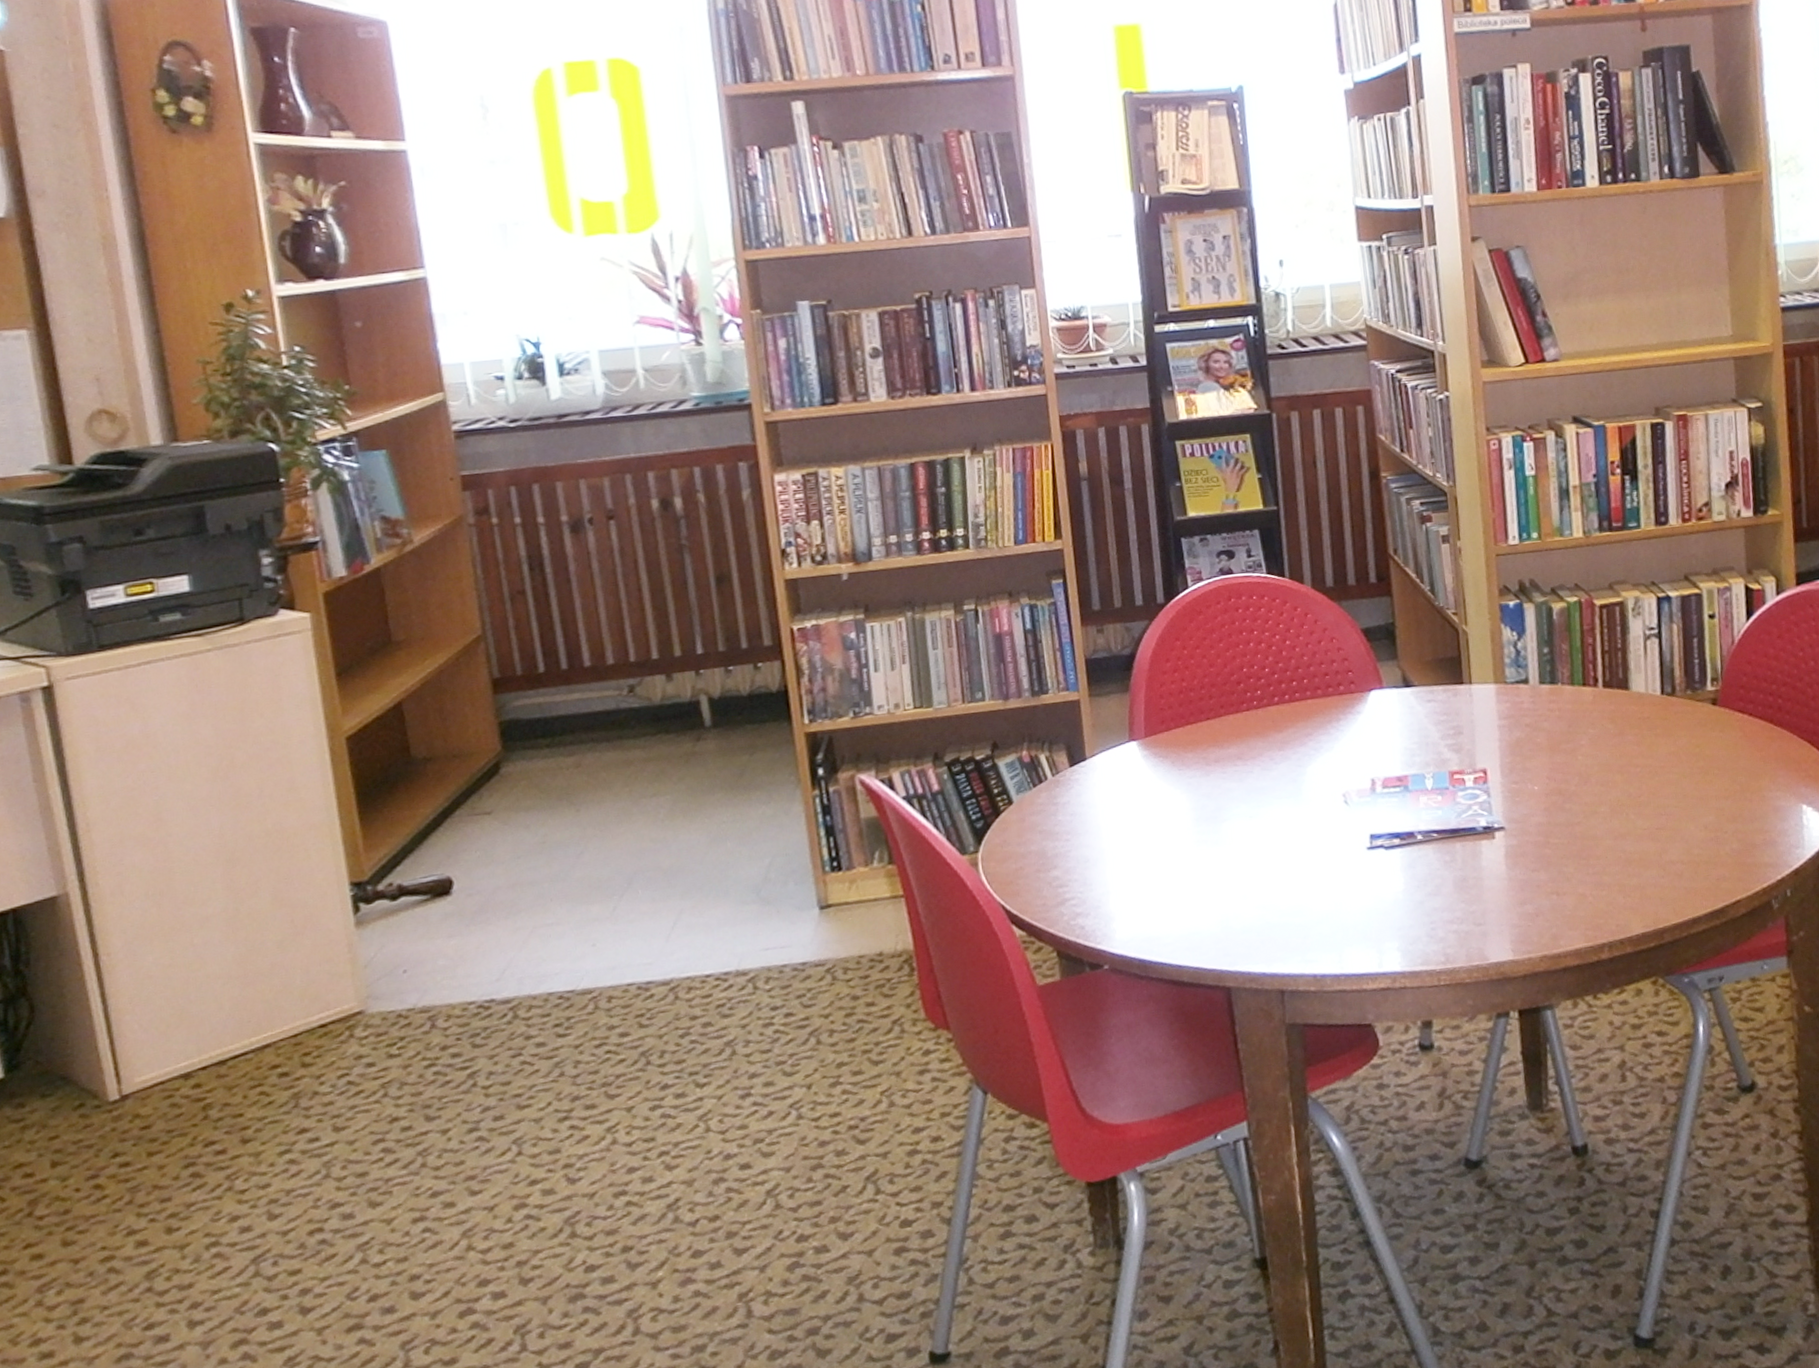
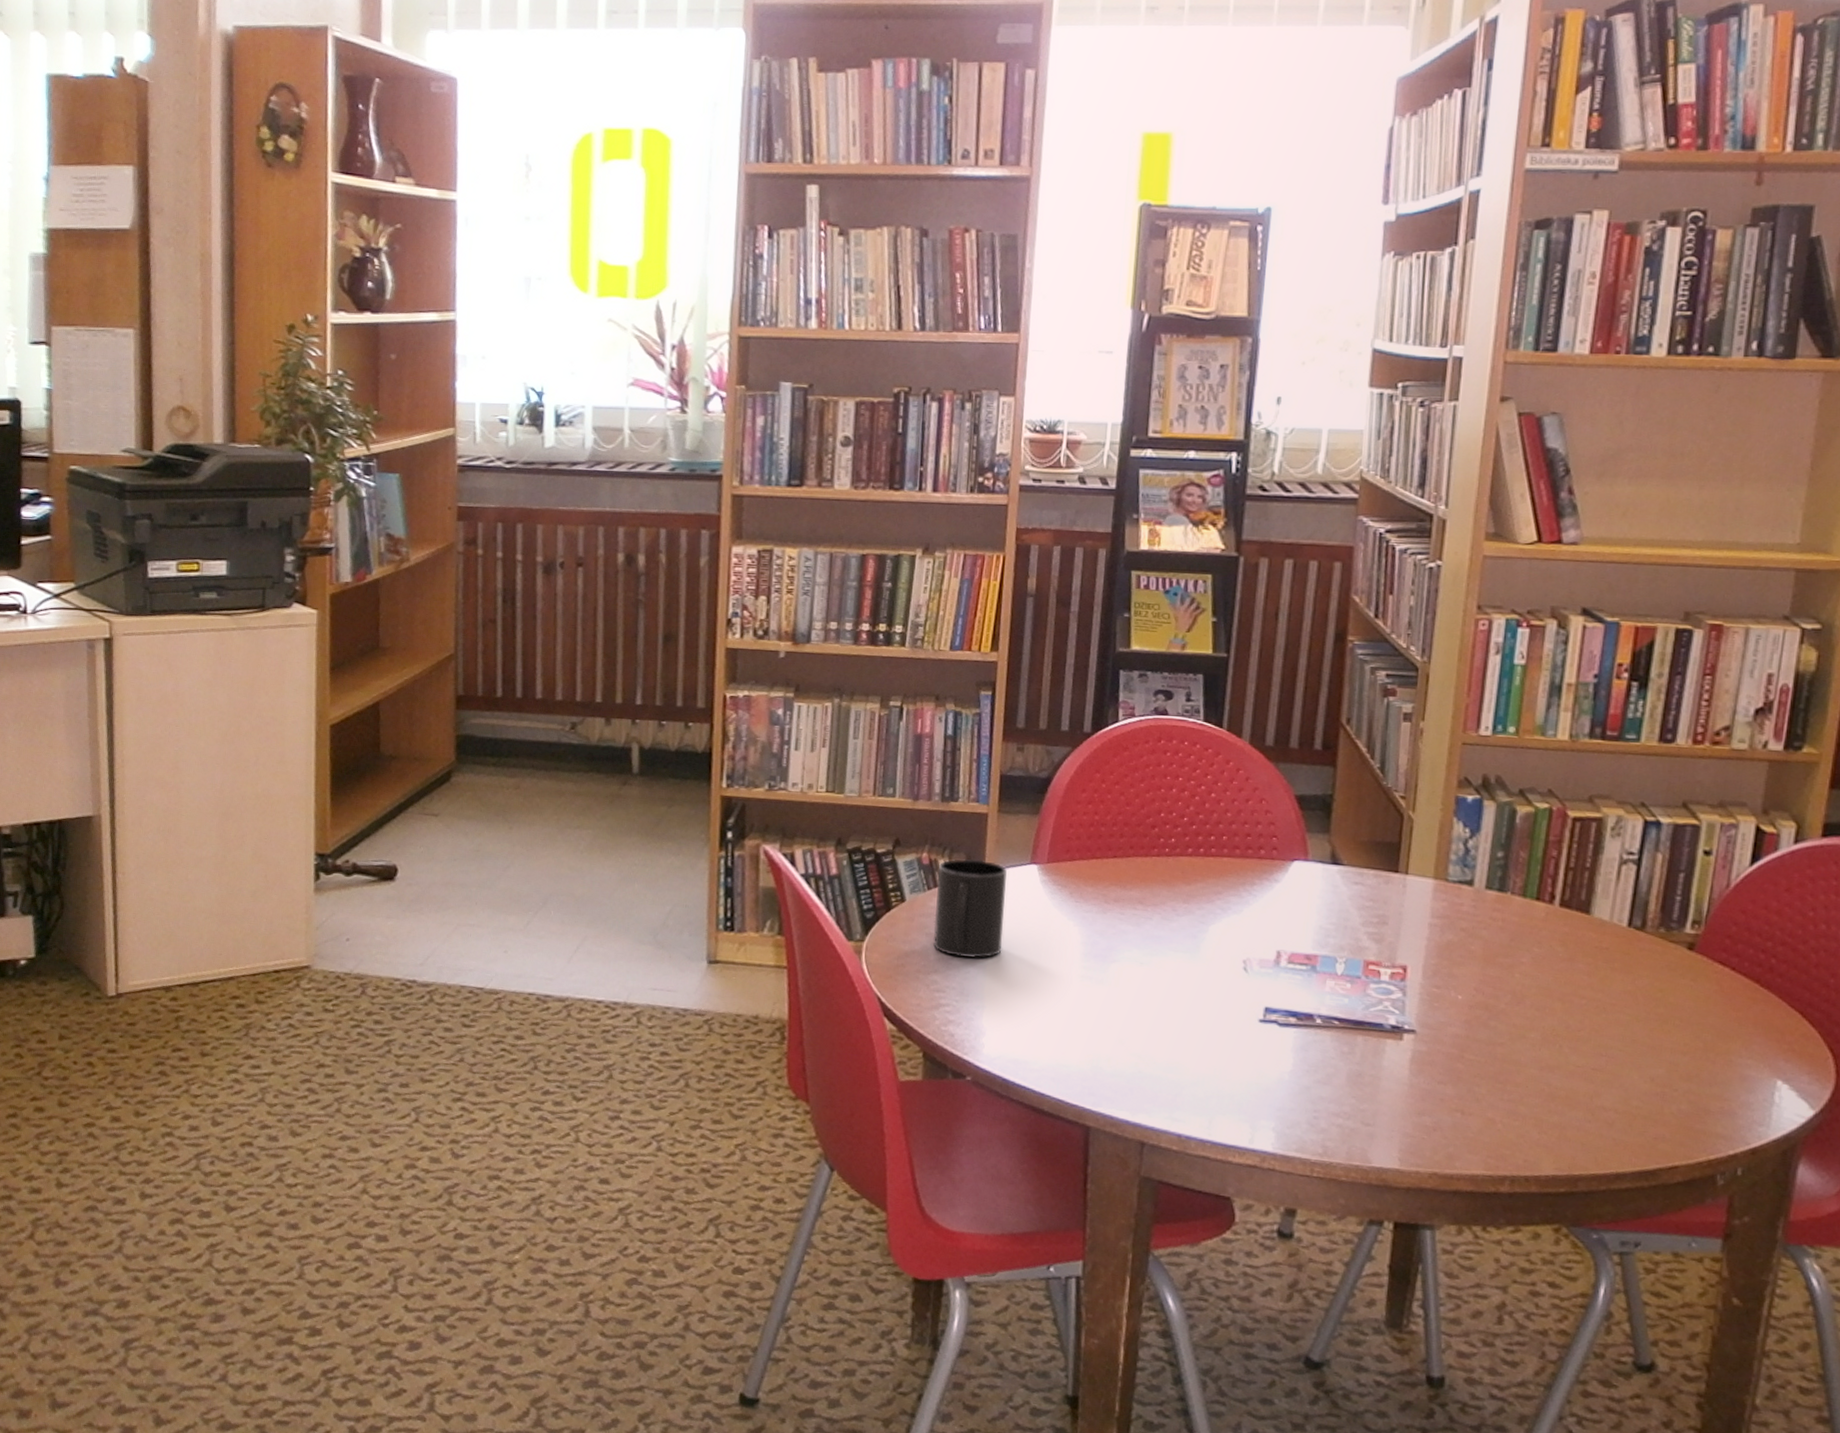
mug: none [1039,746,1117,848] -> present [933,858,1008,959]

